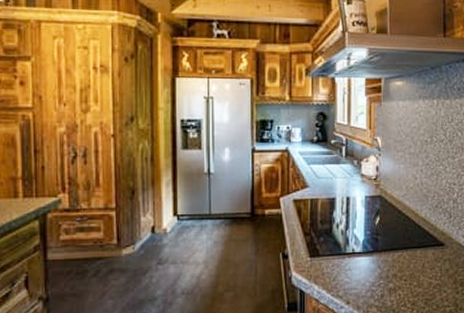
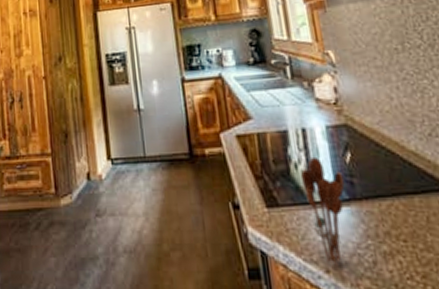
utensil holder: none [341,219,372,299] -> present [301,156,345,265]

